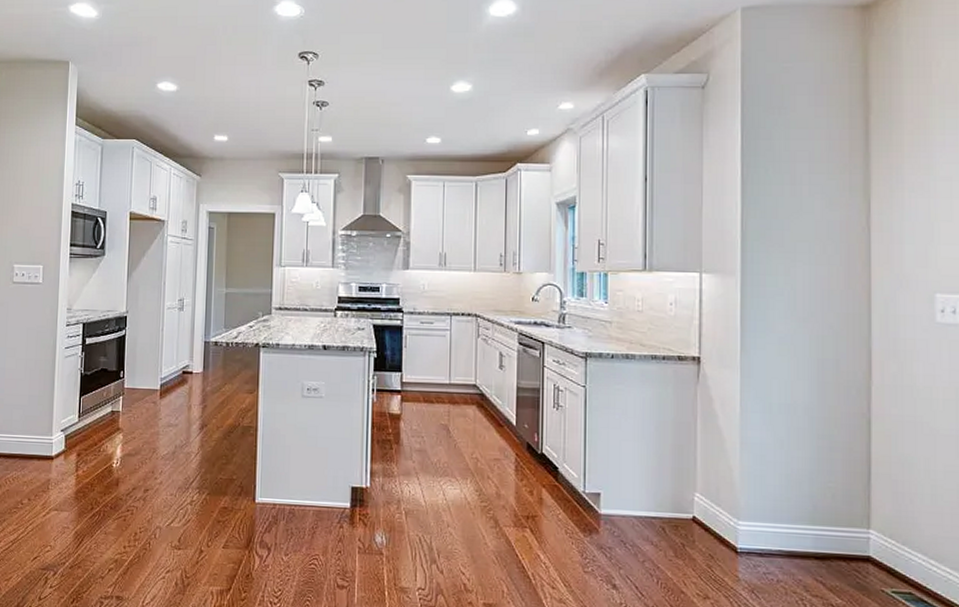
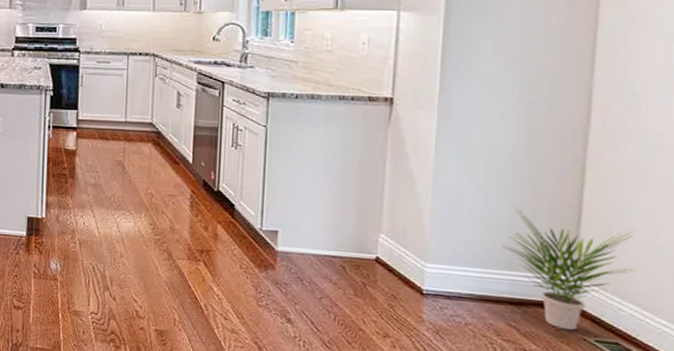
potted plant: none [805,462,923,583] -> present [502,207,638,331]

